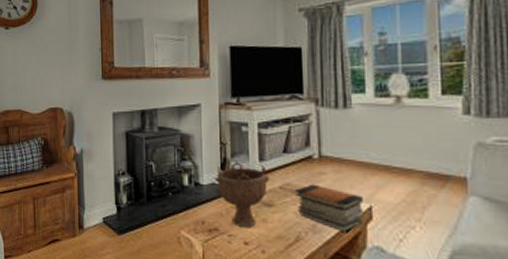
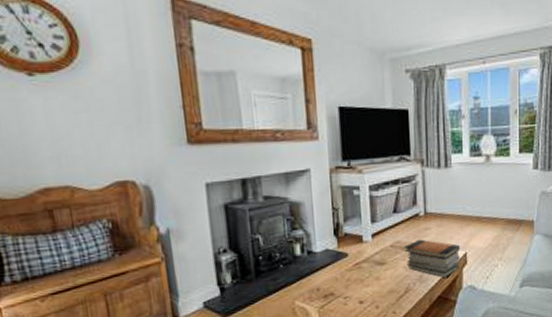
decorative bowl: present [214,160,270,228] -> none [327,224,382,288]

